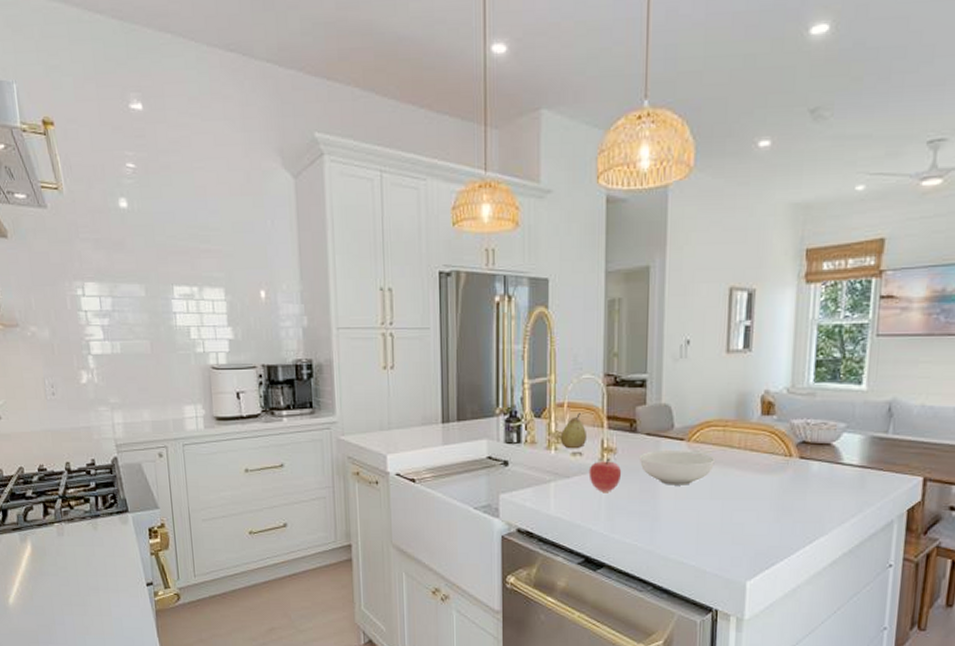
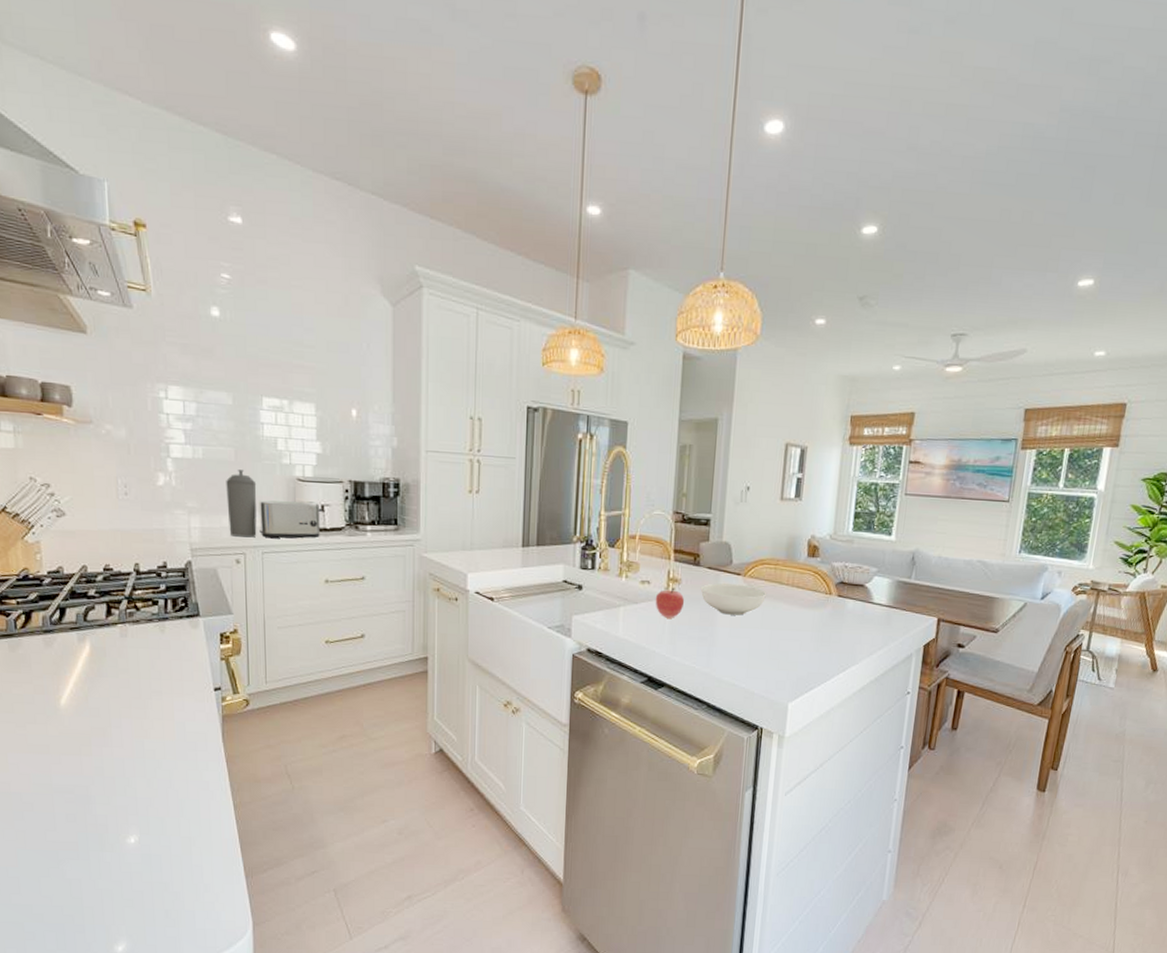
canister: none [144,362,177,430] -> present [226,470,257,538]
toaster: none [176,389,239,430] -> present [259,500,324,539]
fruit: present [561,413,588,449] -> none [632,545,656,578]

